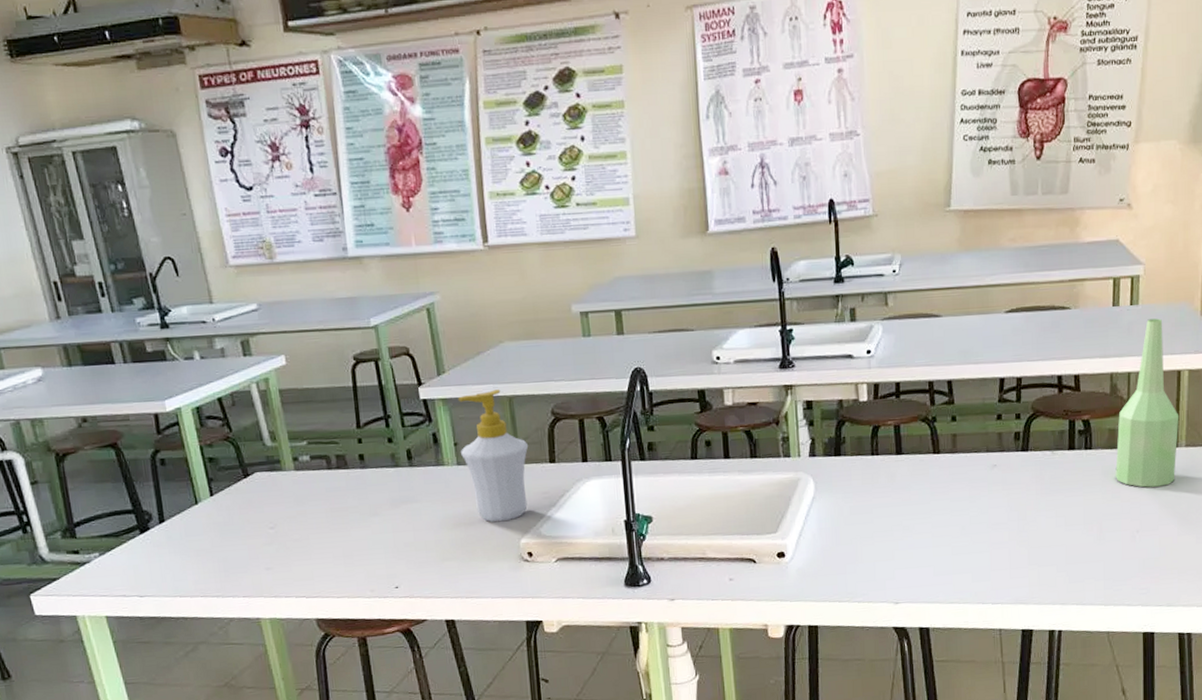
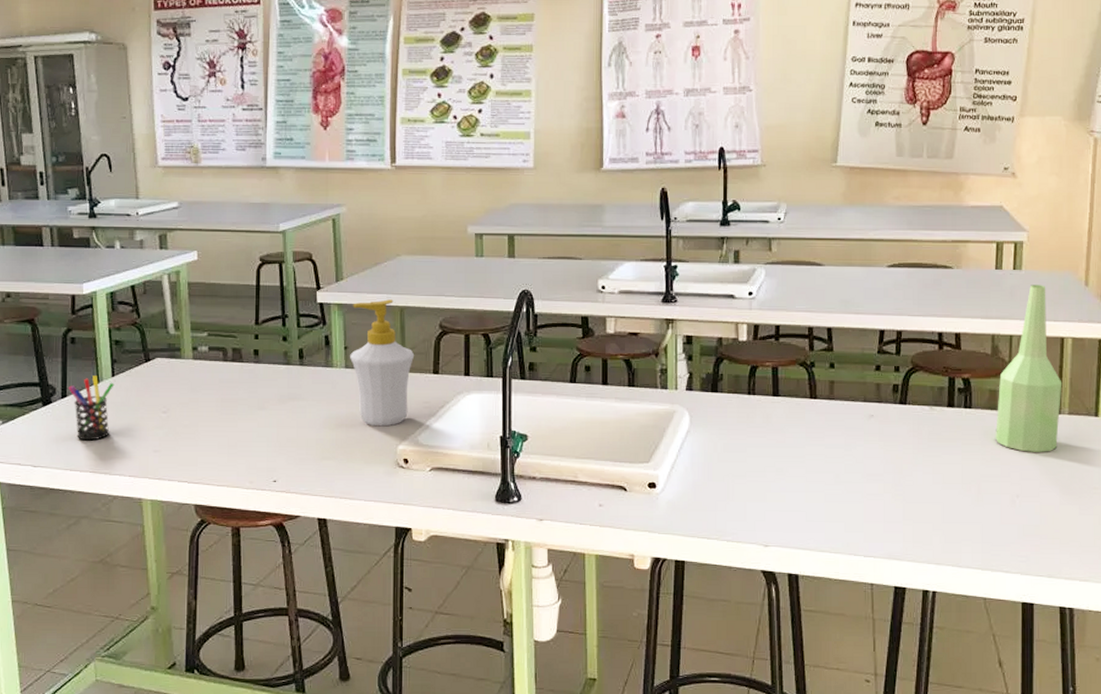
pen holder: none [165,497,217,565] -> present [68,376,115,441]

